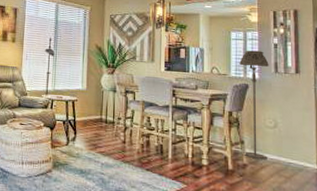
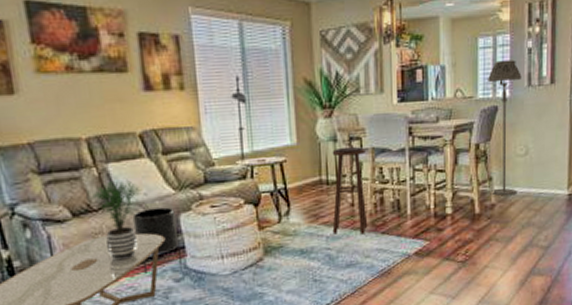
stool: none [107,97,137,168] -> present [332,146,368,235]

